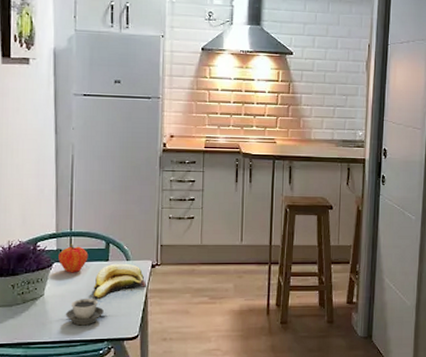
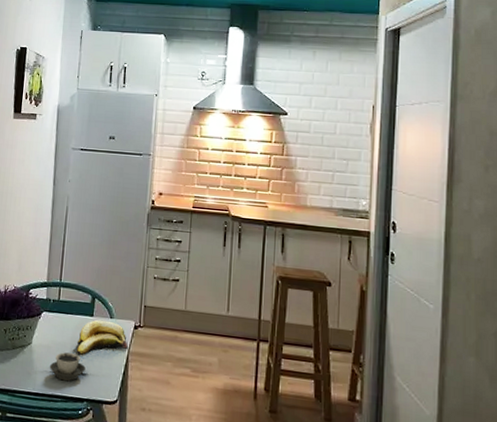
fruit: present [58,244,89,273] -> none [47,294,75,325]

